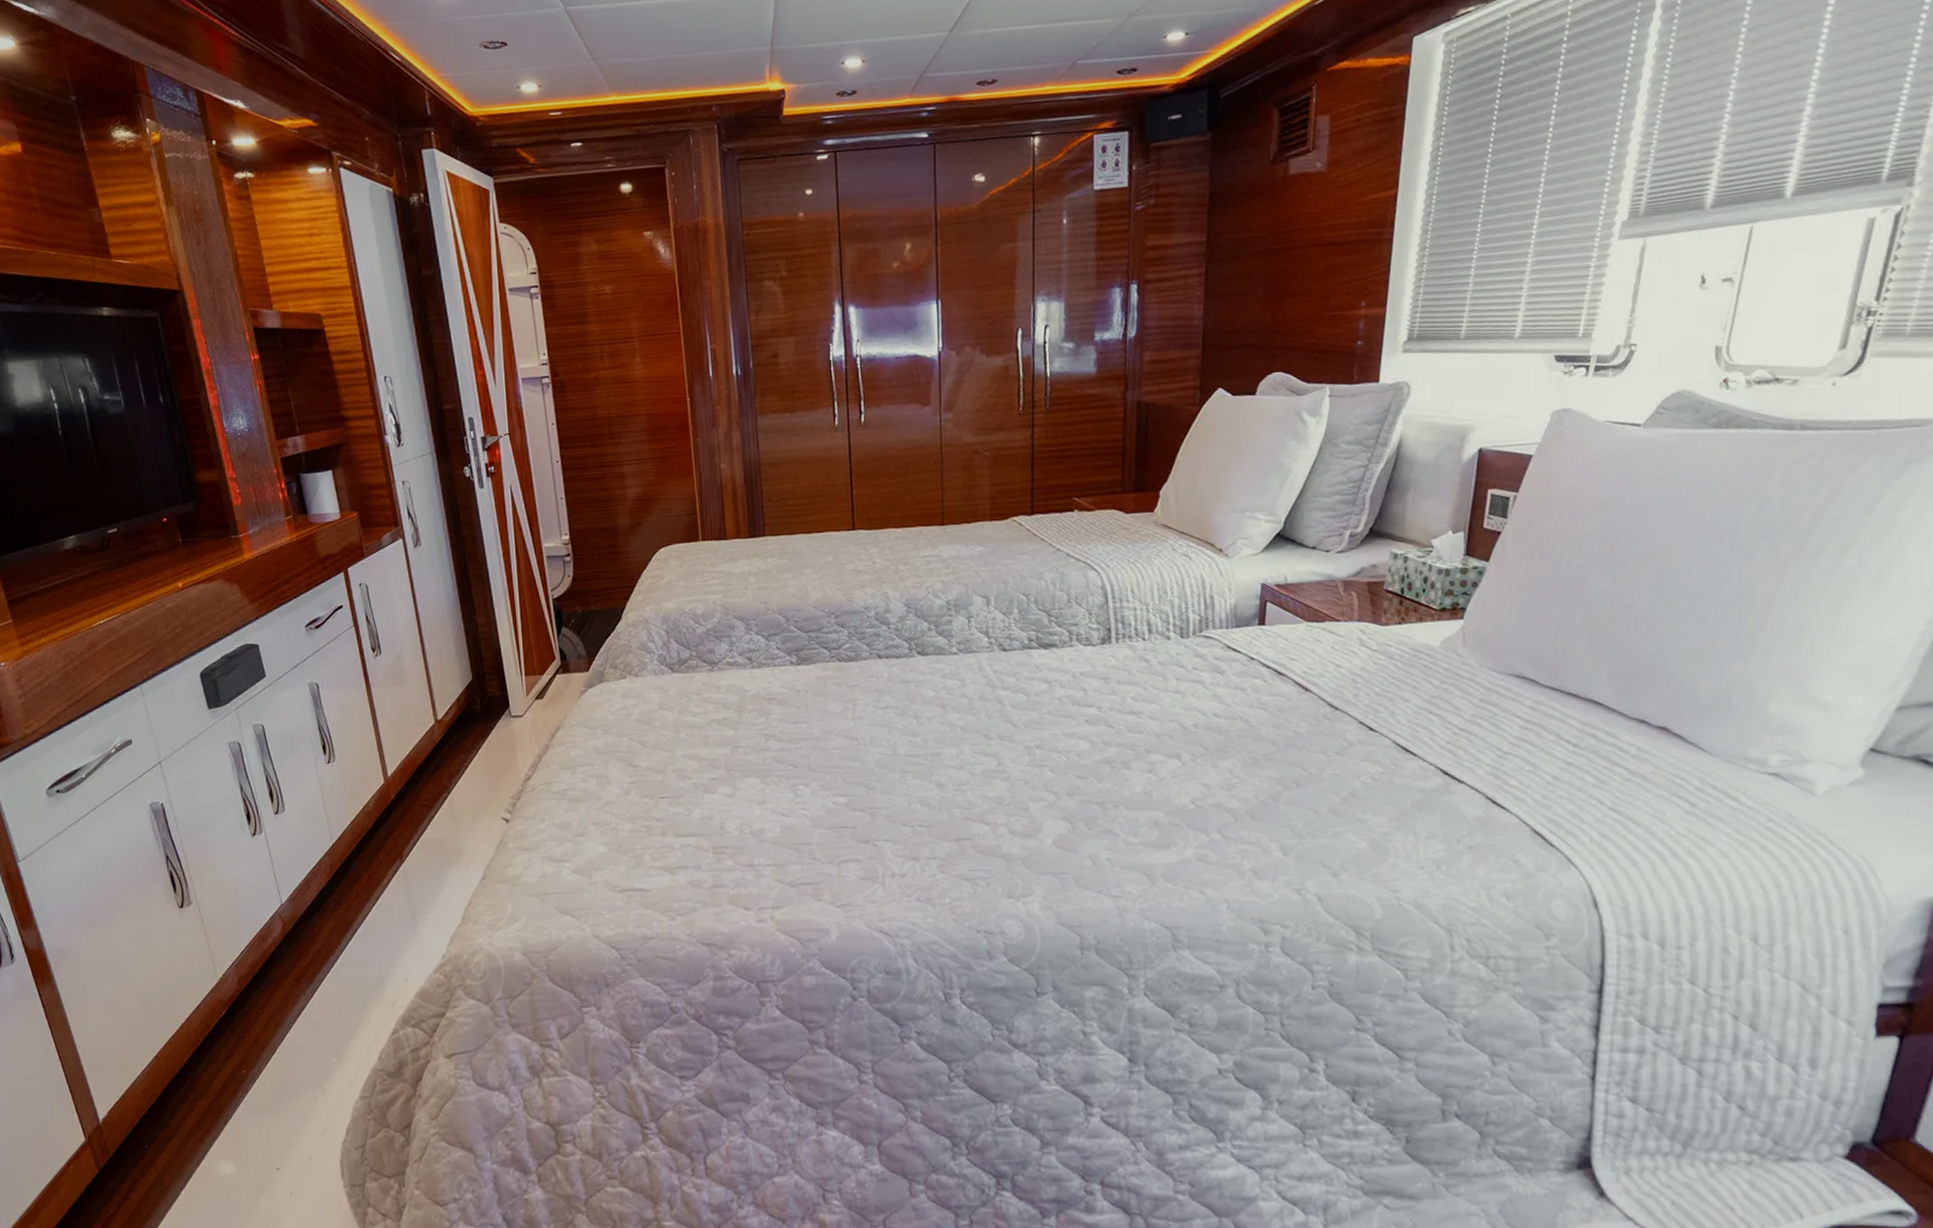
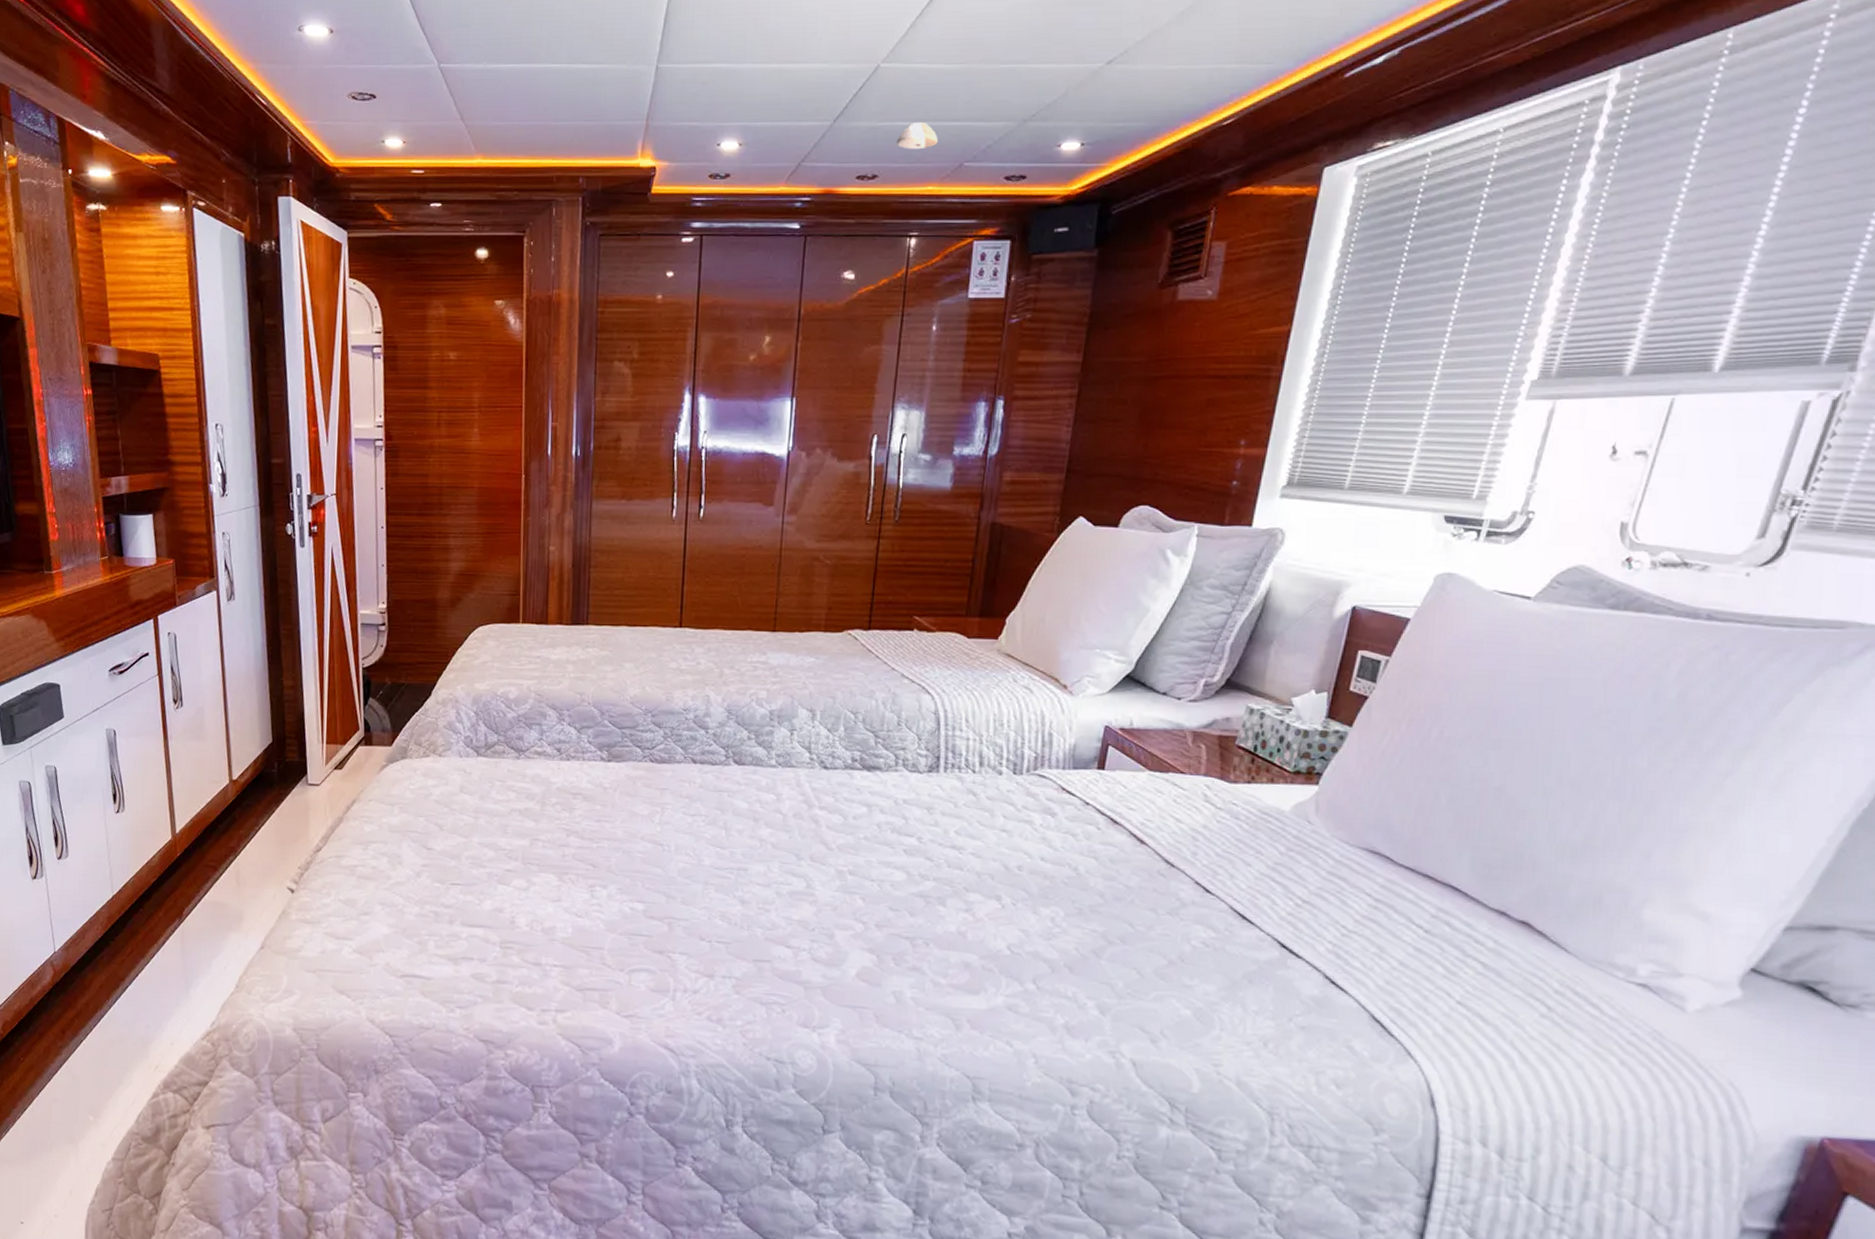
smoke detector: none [1011,25,1050,53] -> present [896,122,938,150]

